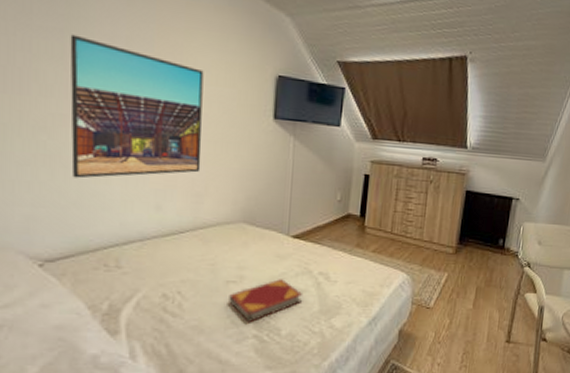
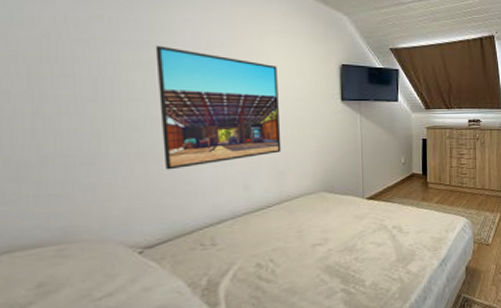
hardback book: present [229,279,303,323] -> none [316,236,382,279]

